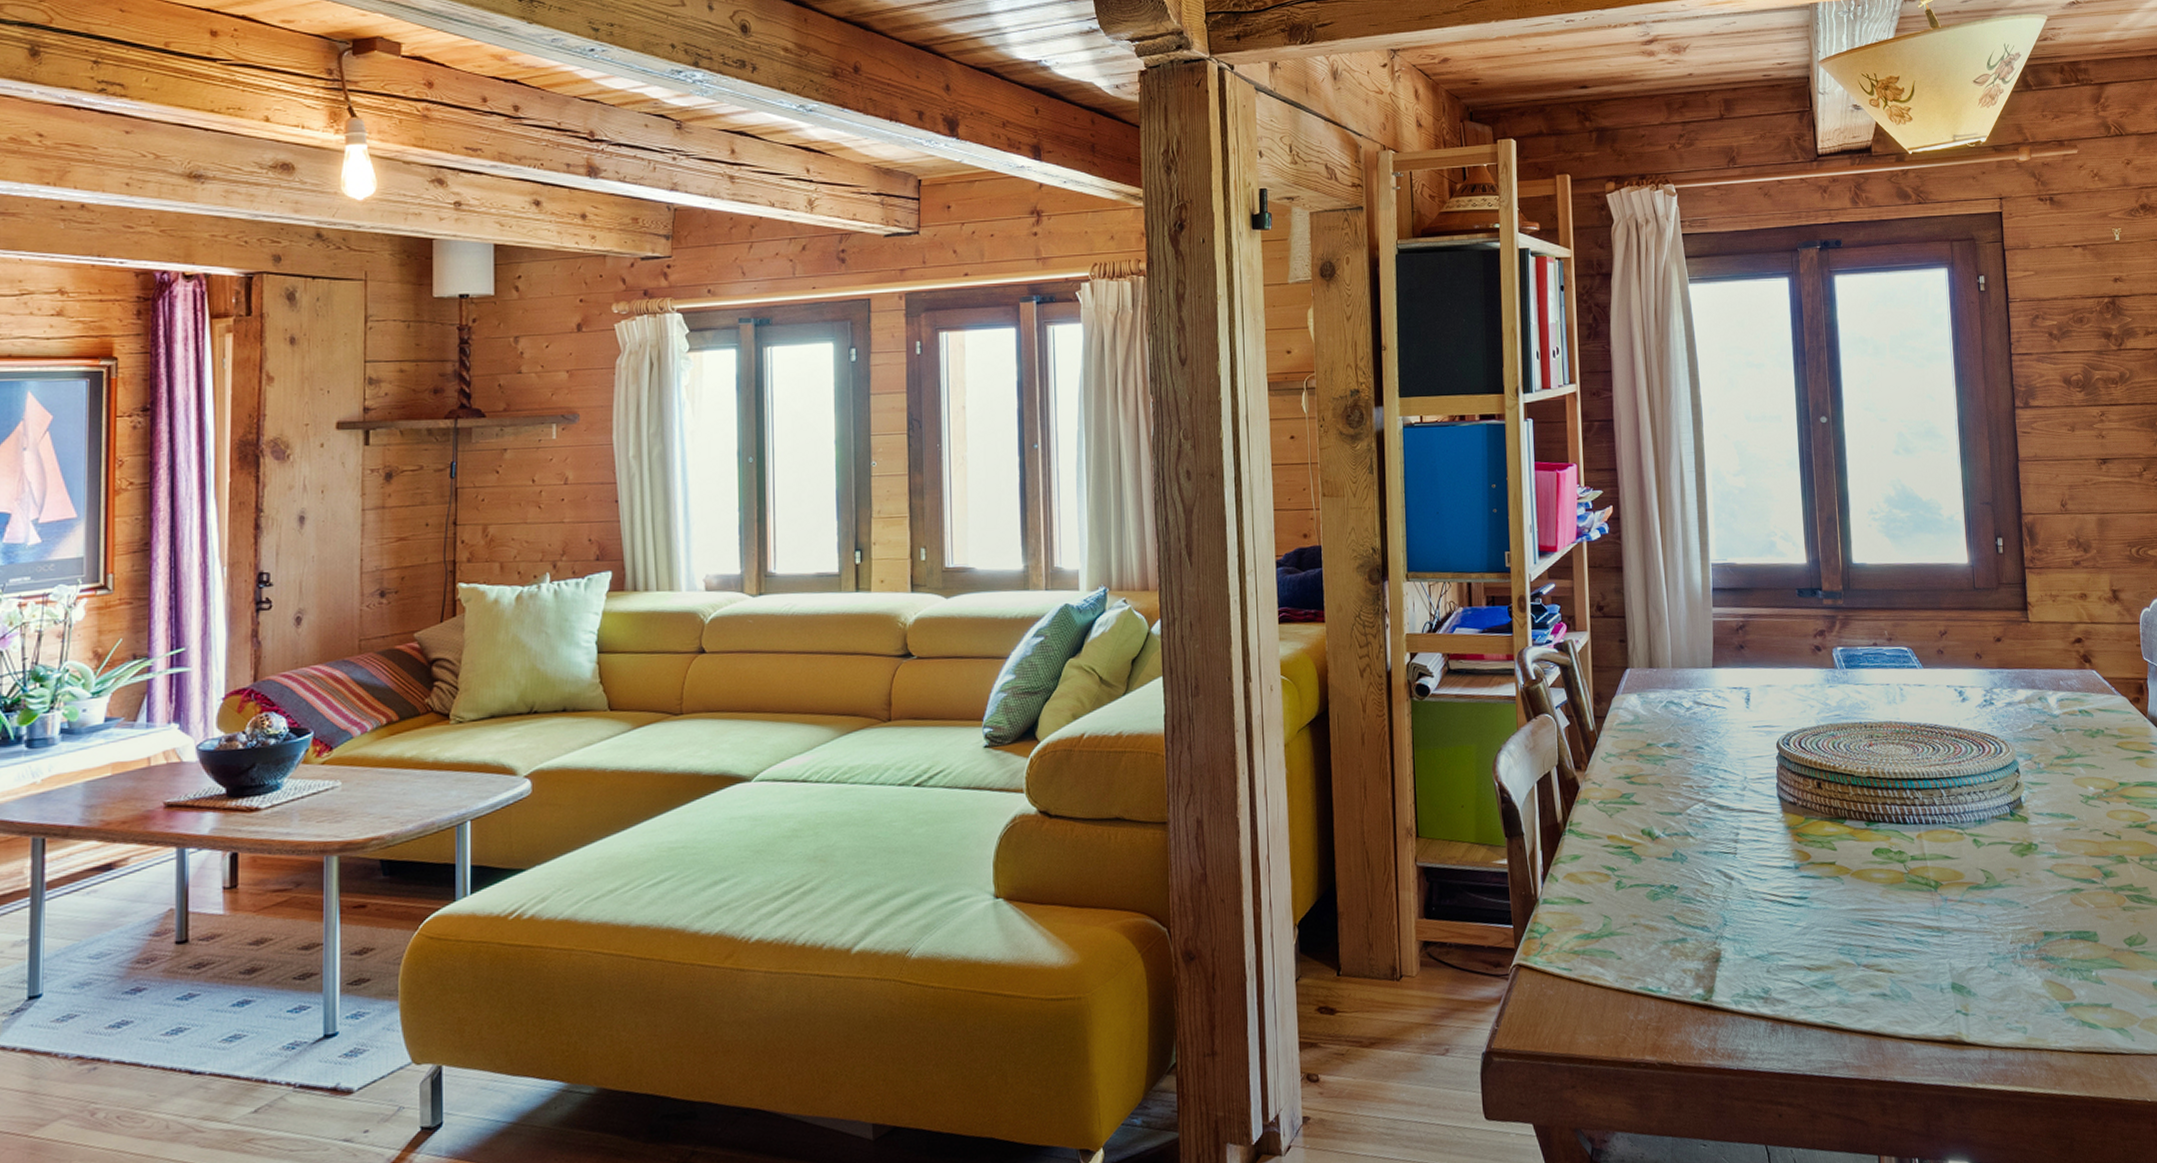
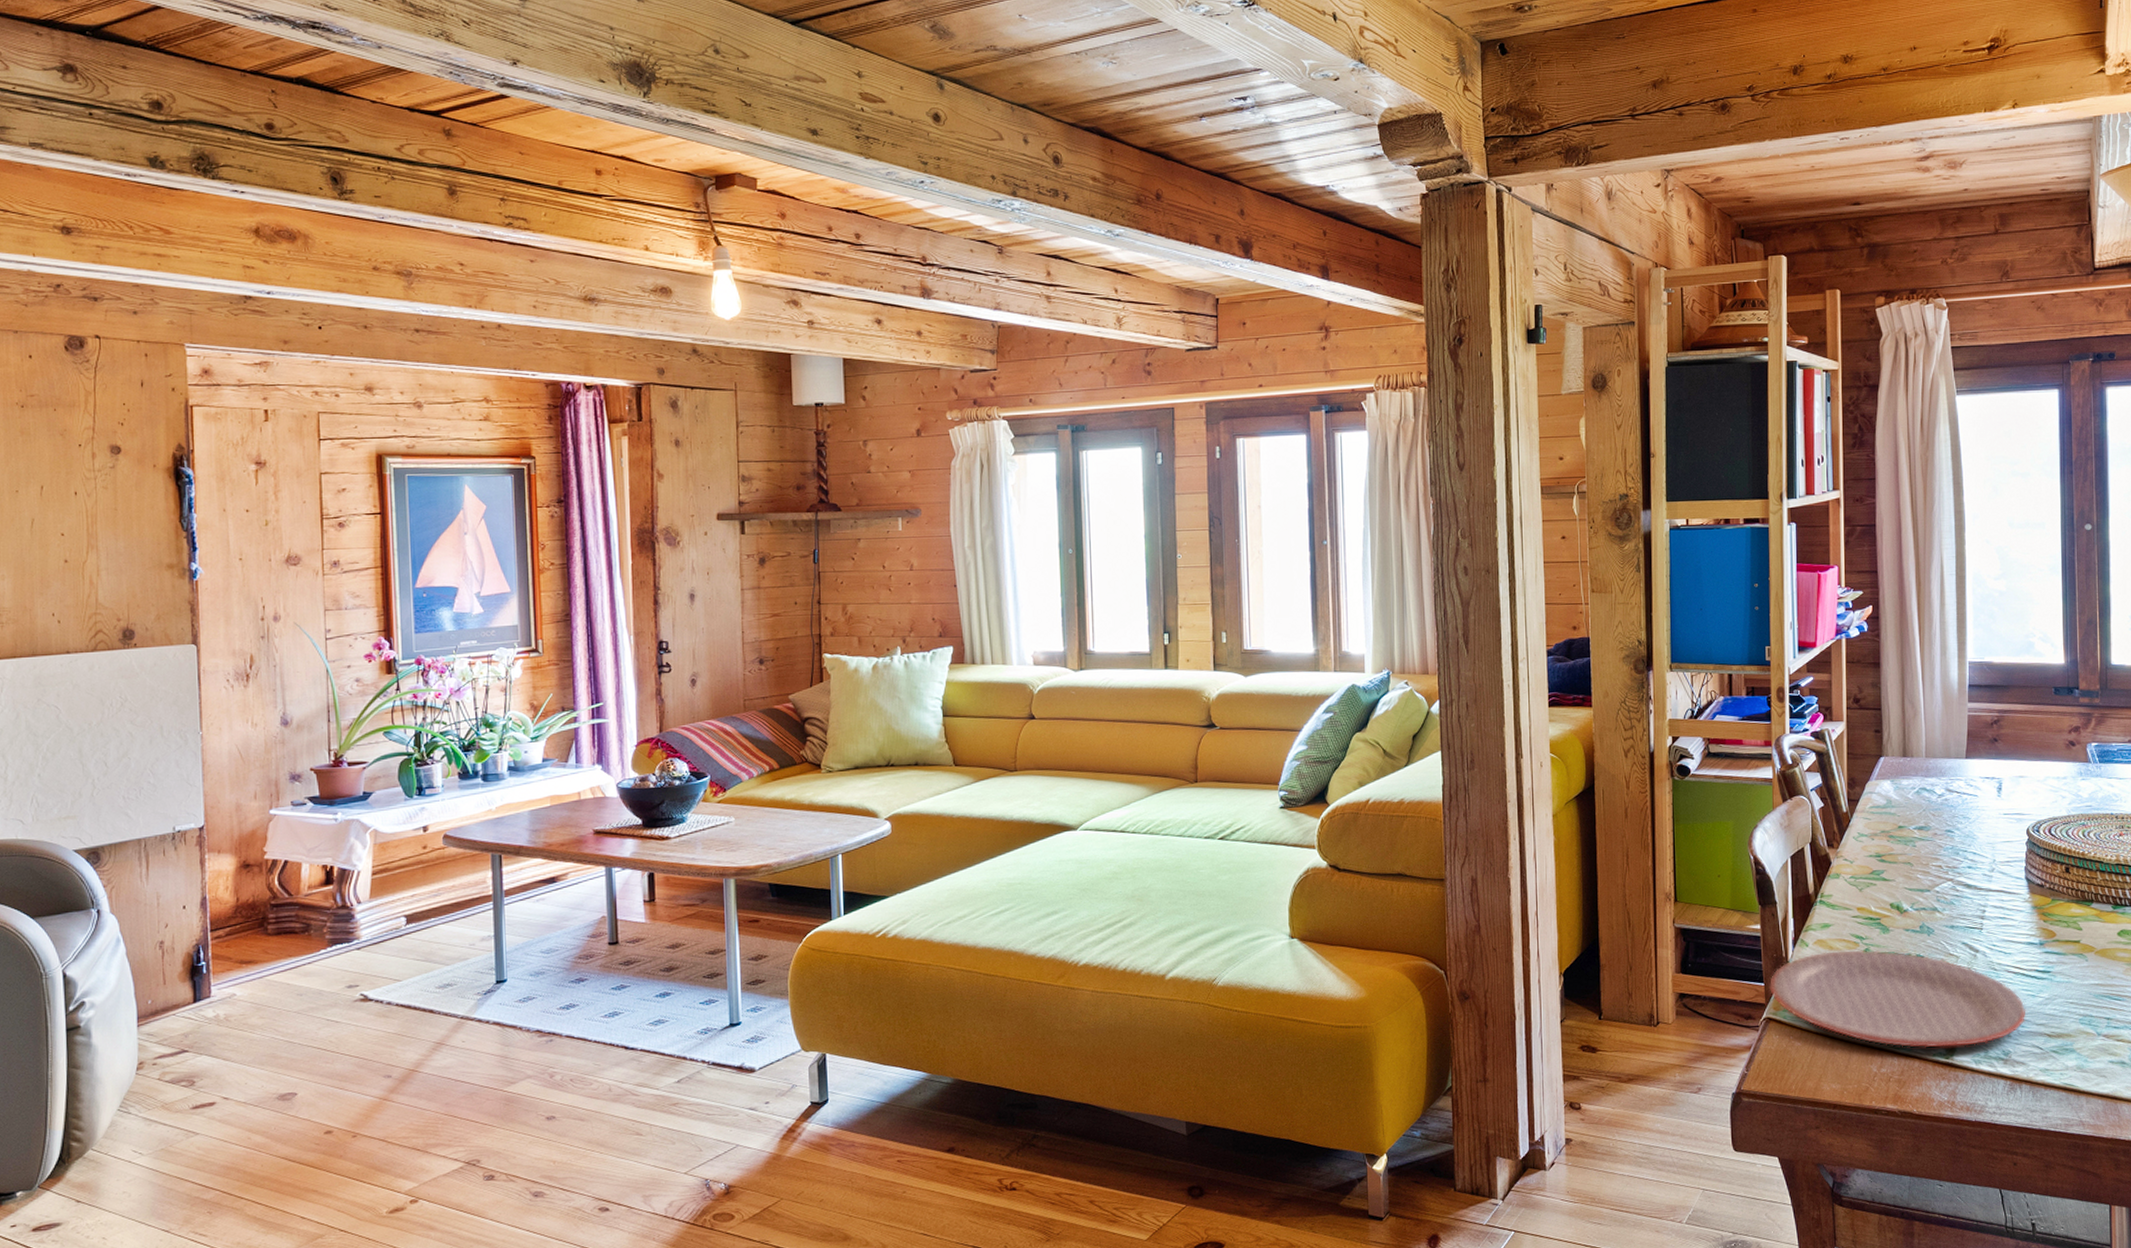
plate: none [1519,882,1785,991] -> present [1770,950,2027,1048]

